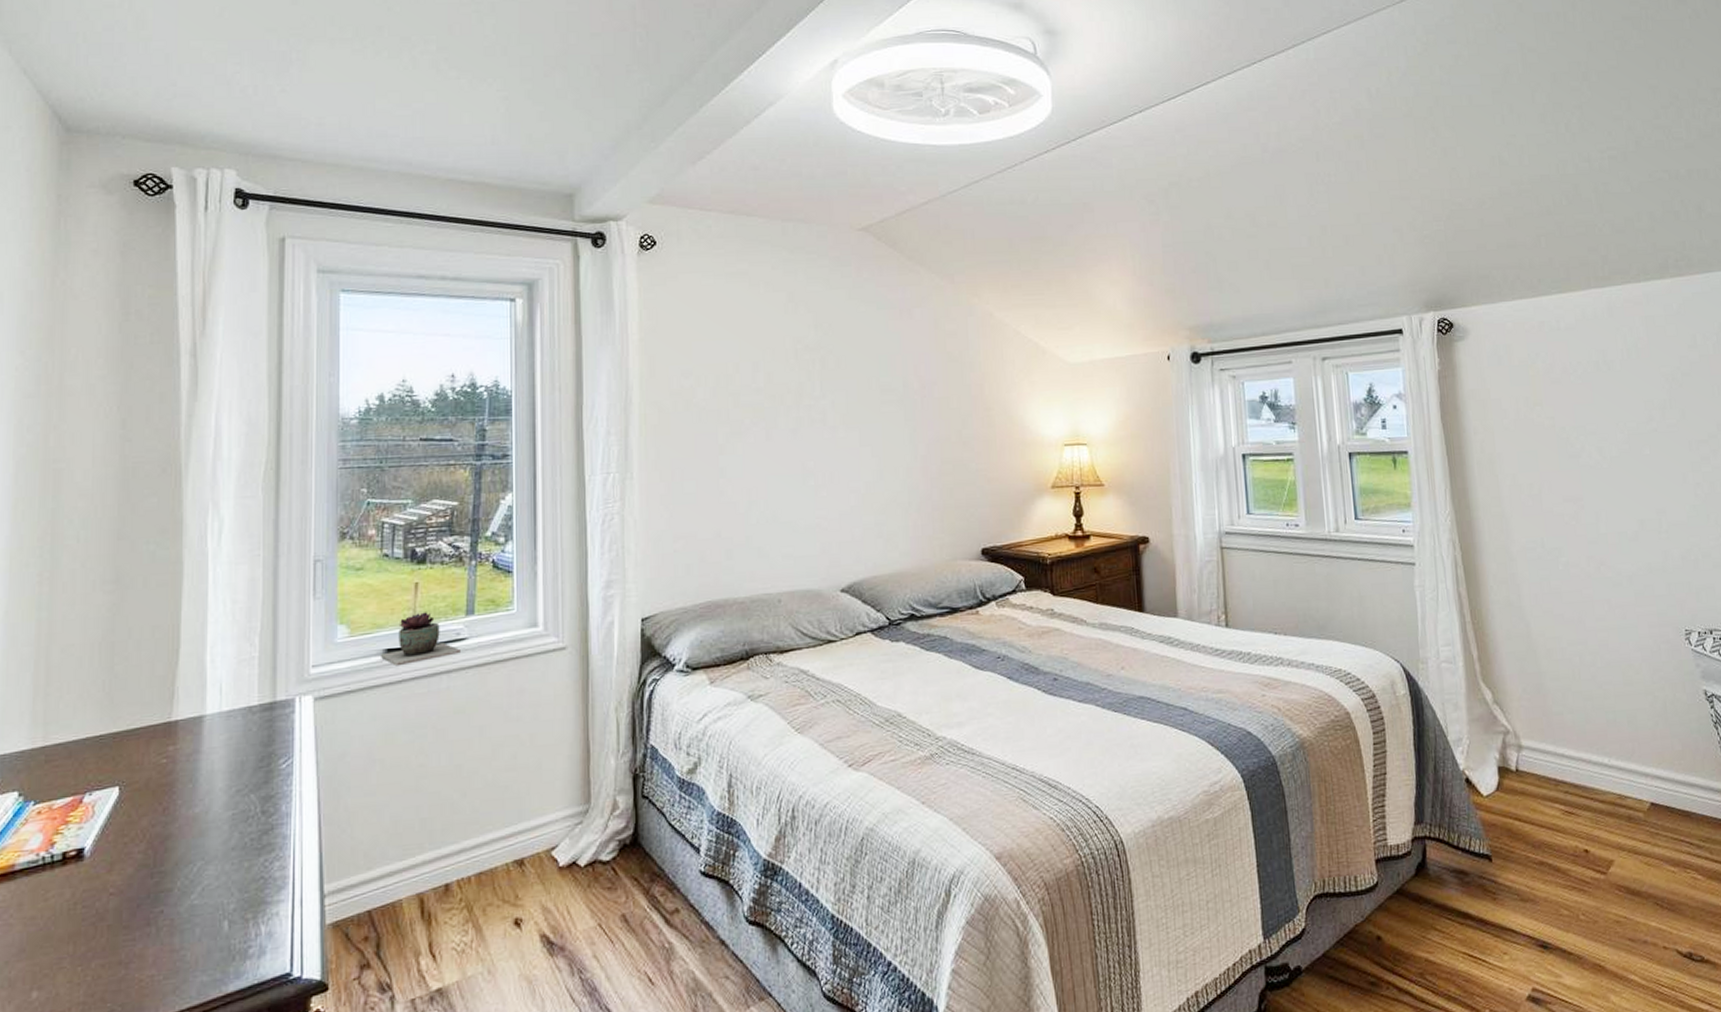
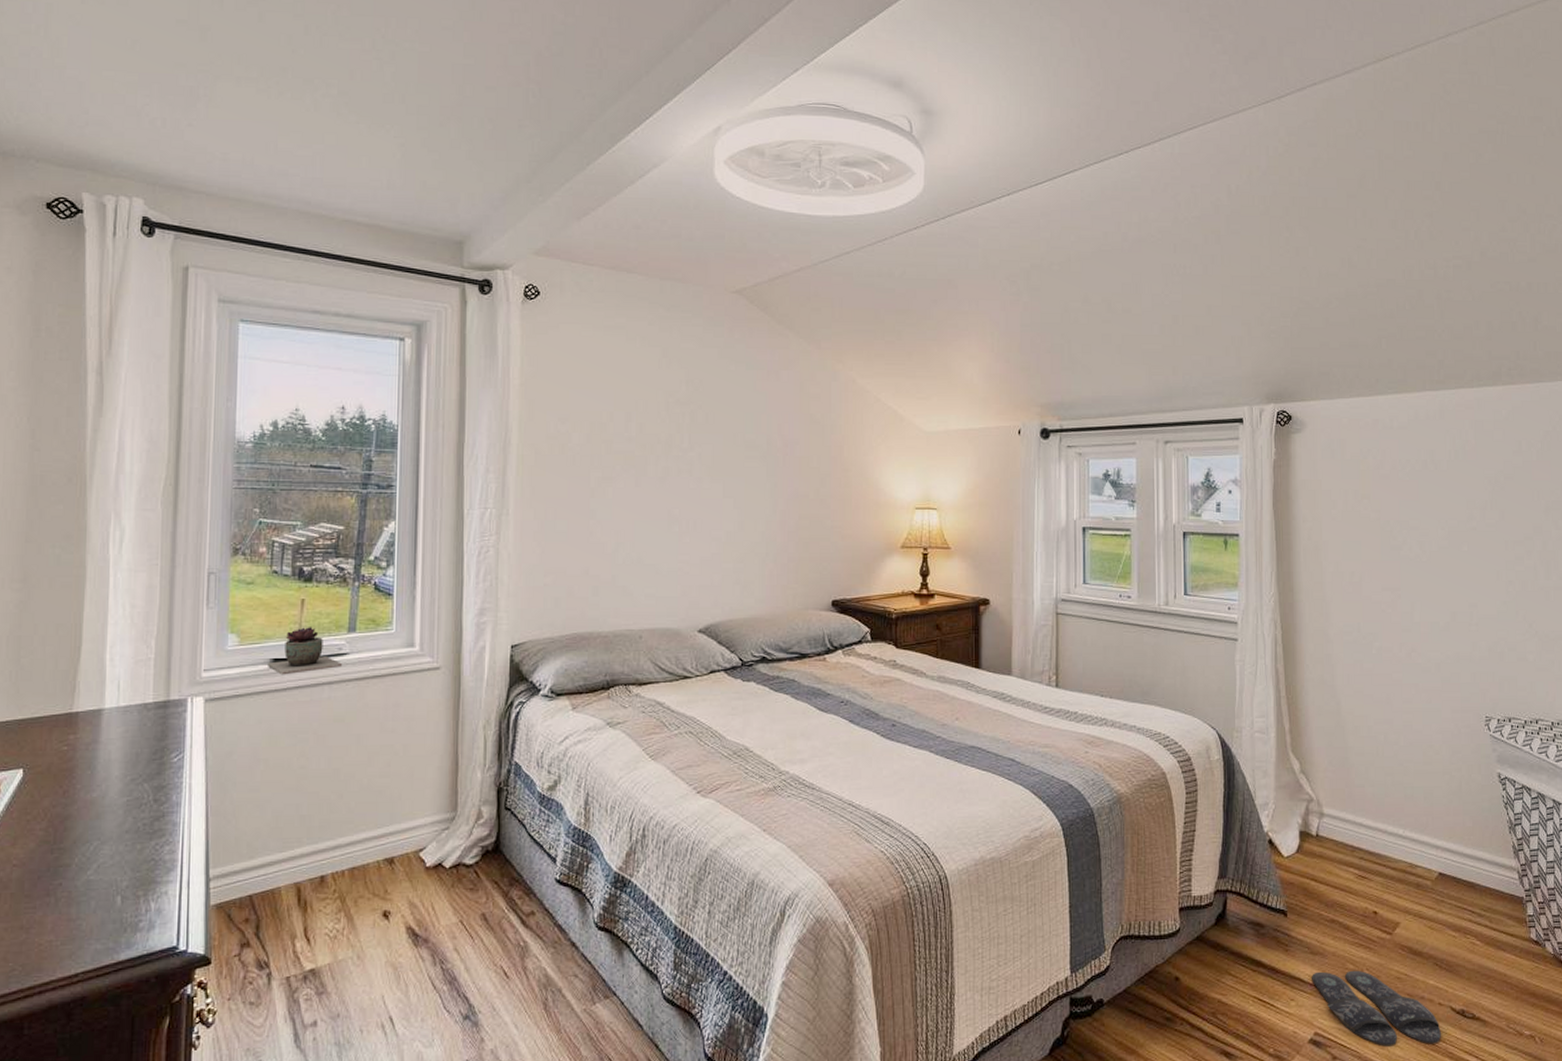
slippers: none [1524,915,1669,999] -> present [1312,970,1441,1047]

